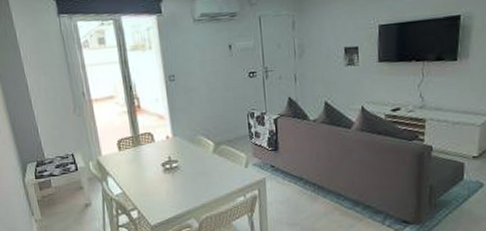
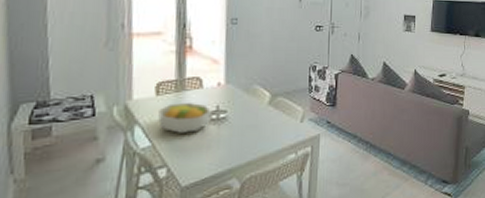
fruit bowl: none [123,155,166,182] -> present [158,103,211,133]

